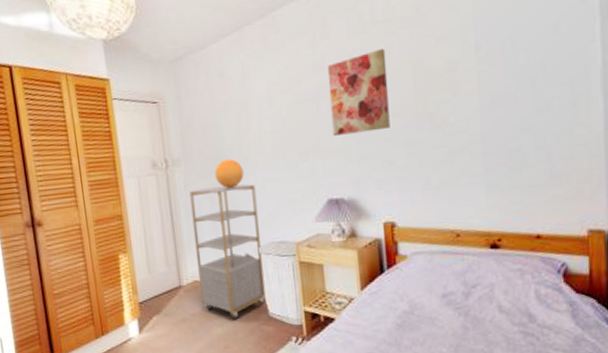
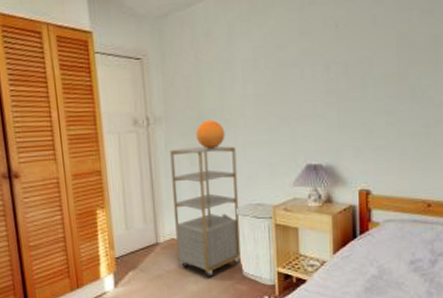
wall art: present [327,49,390,136] -> none [313,18,372,102]

